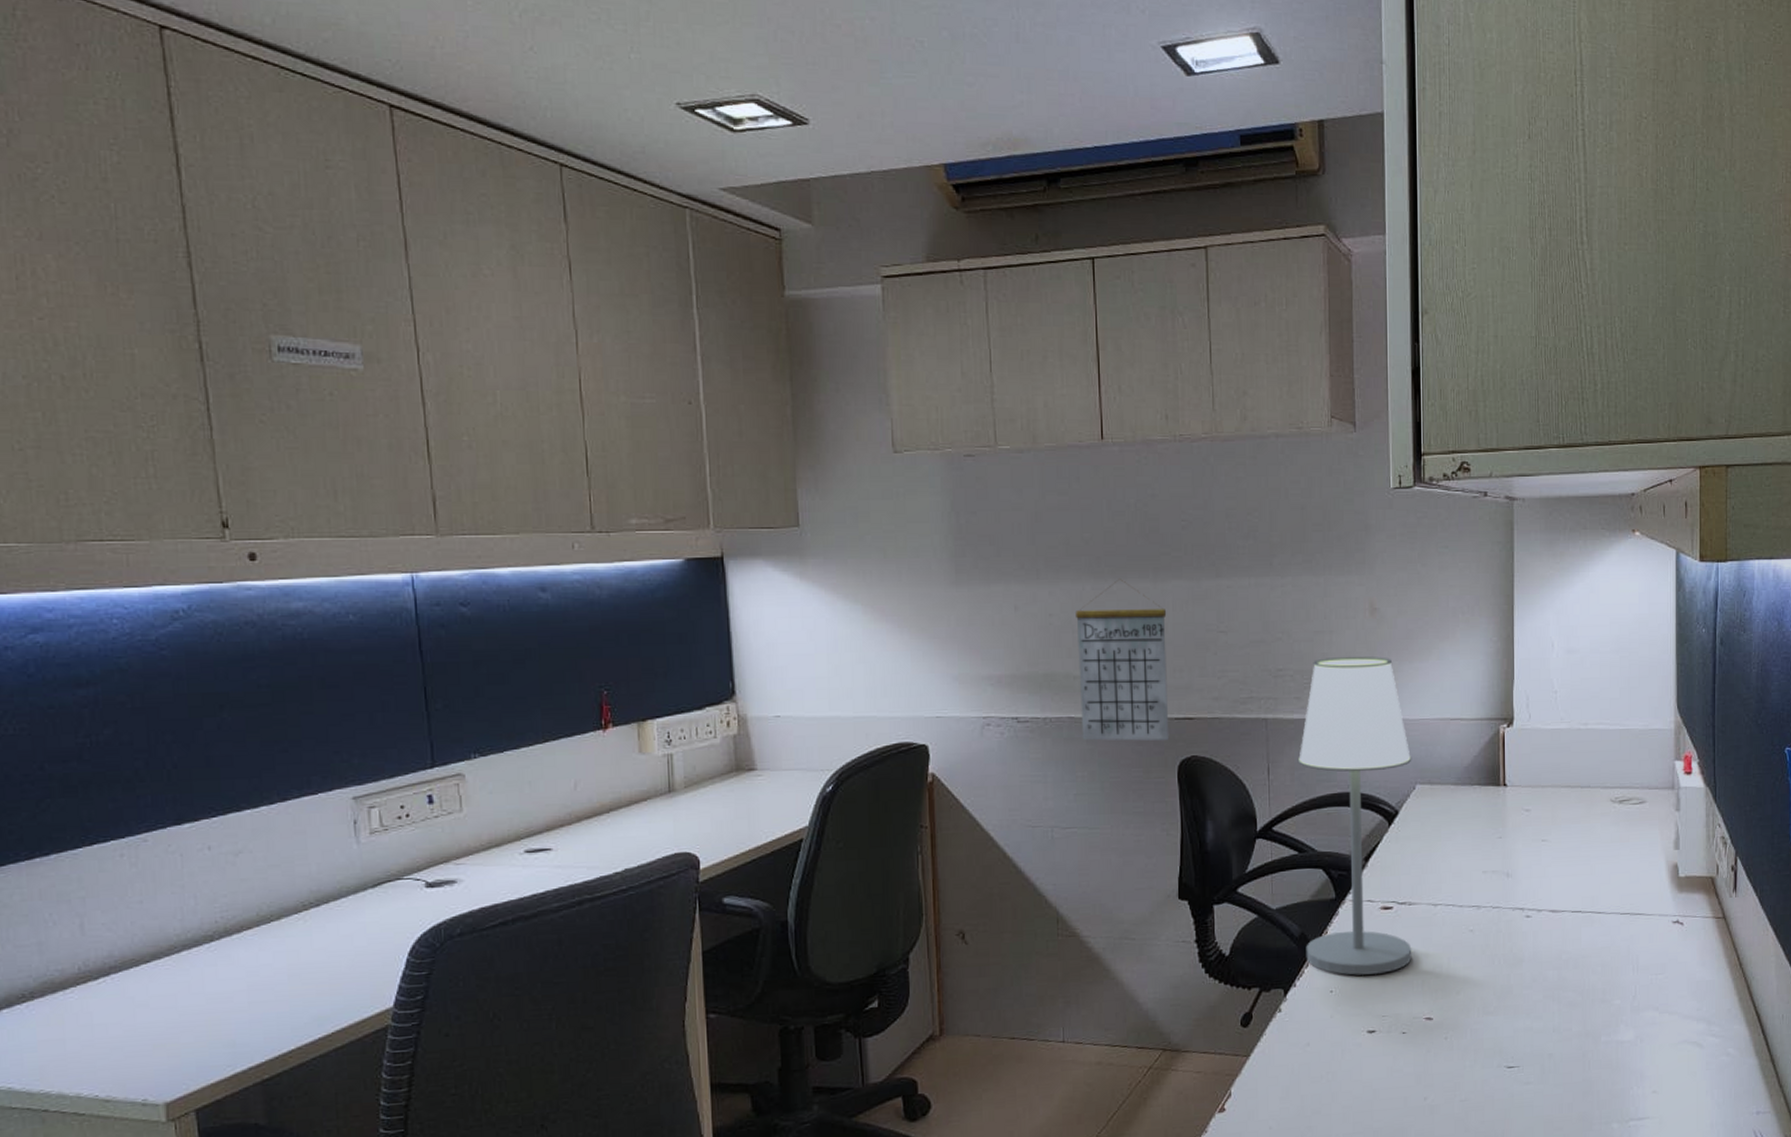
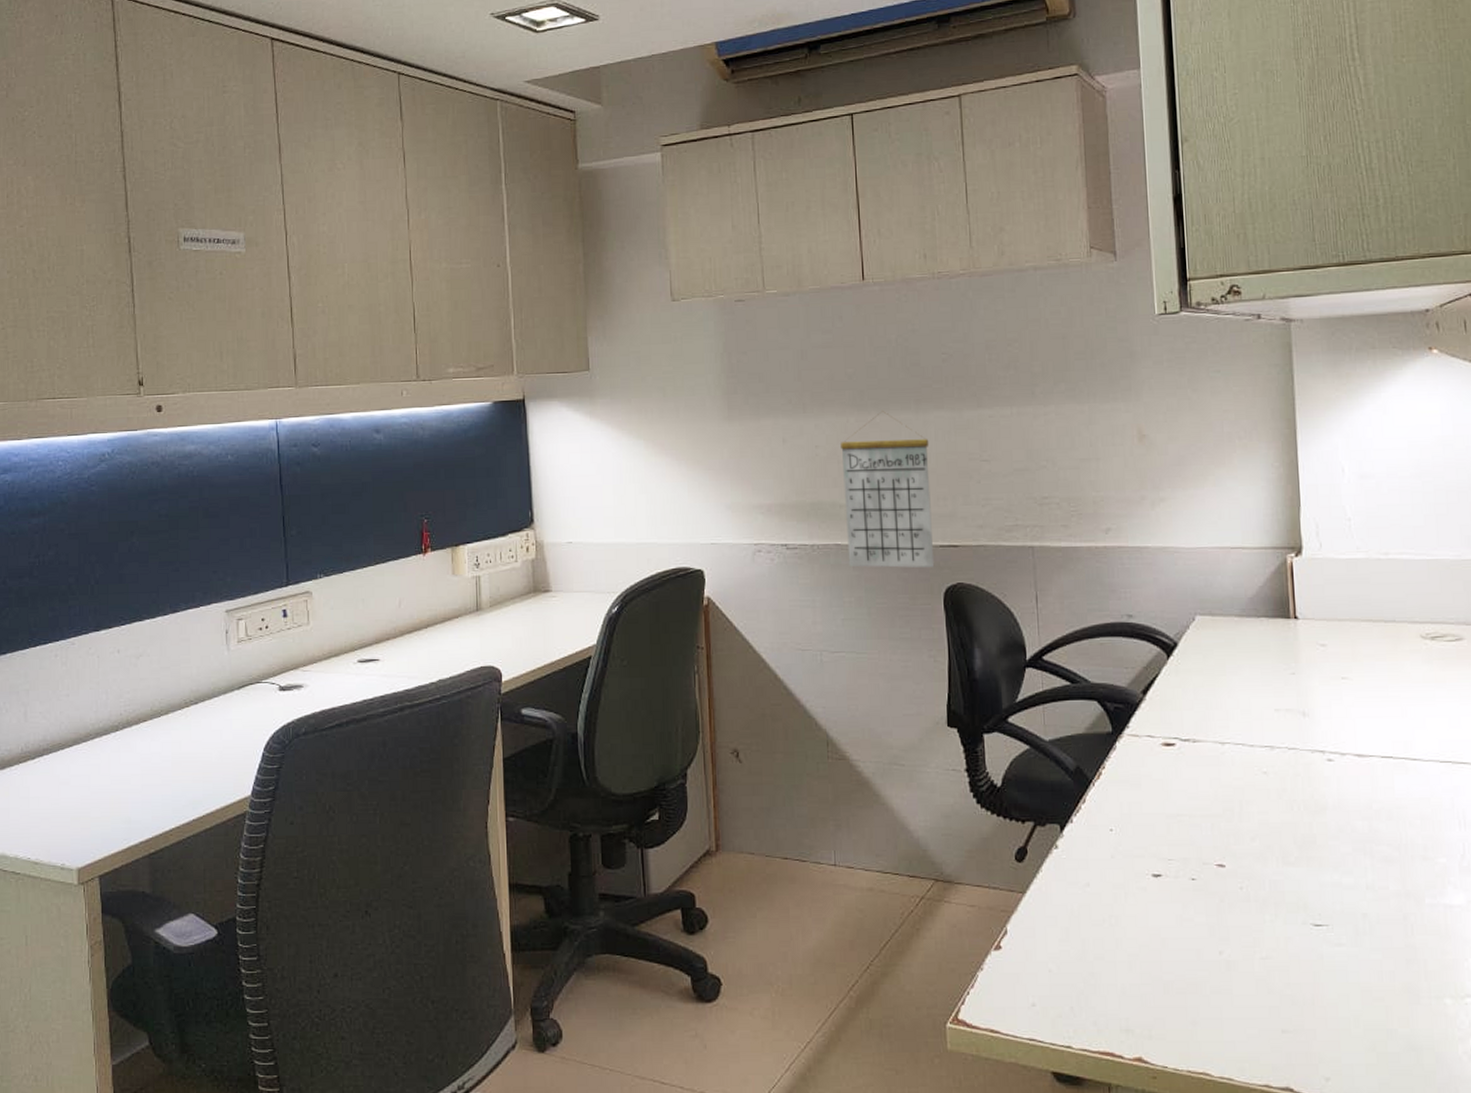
table lamp: present [1297,656,1412,976] -> none [1066,483,1199,814]

